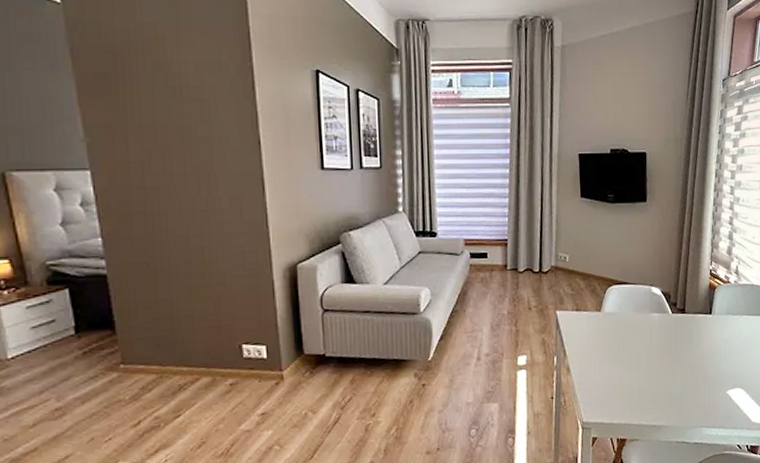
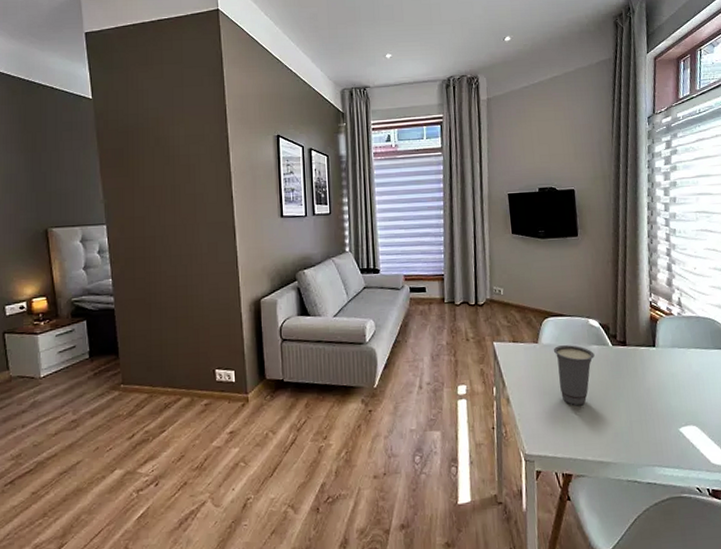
cup: none [615,313,655,373] -> present [553,345,595,406]

